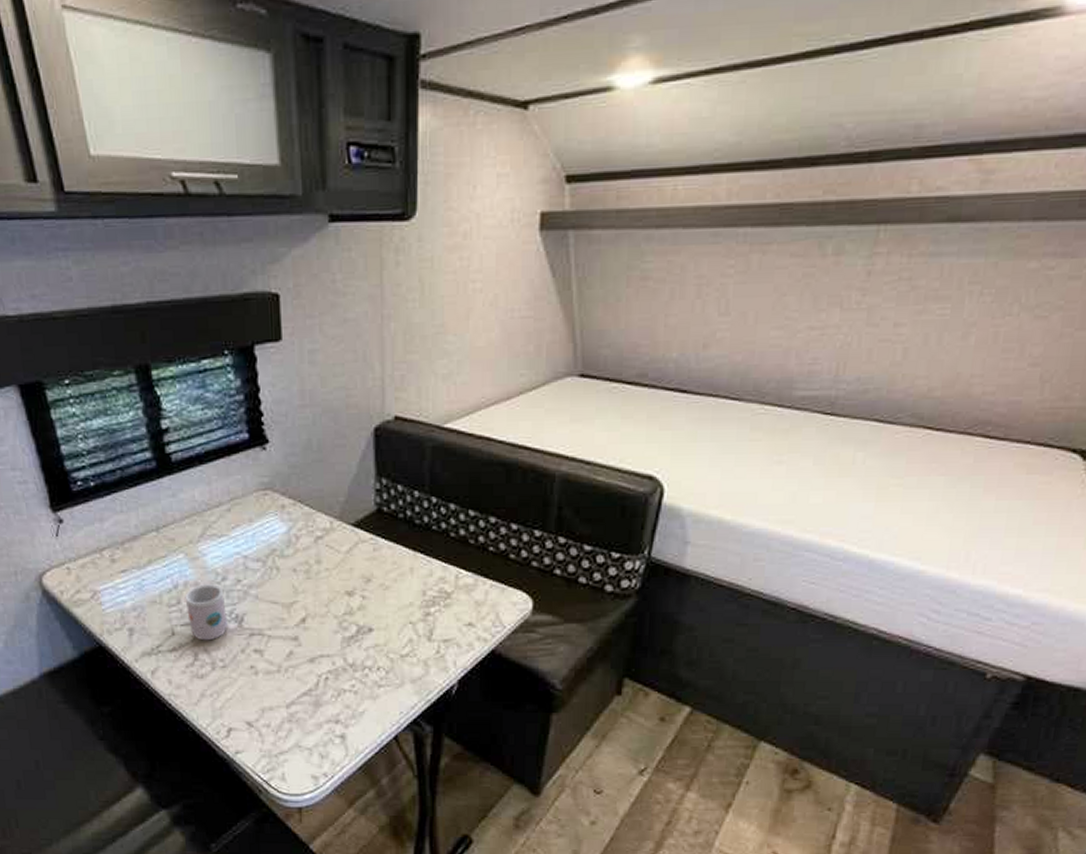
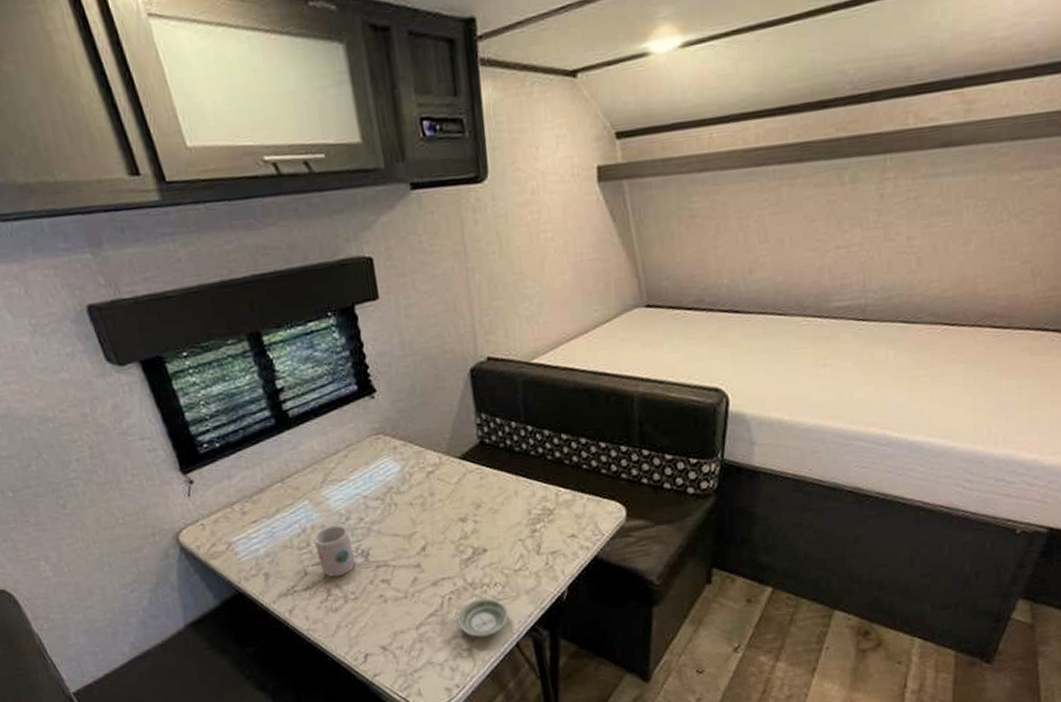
saucer: none [332,682,390,725] -> present [457,598,509,638]

